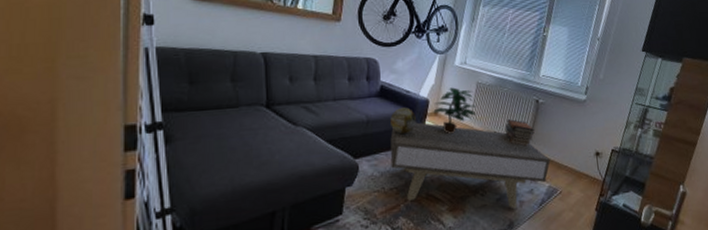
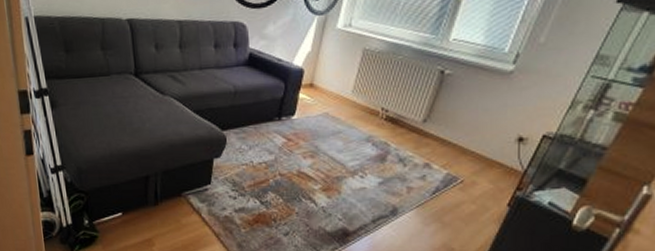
decorative sphere: present [390,107,417,134] -> none [260,78,290,106]
coffee table: present [390,122,551,210] -> none [259,94,452,196]
potted plant: present [432,87,477,134] -> none [307,55,361,108]
book stack: present [505,119,535,146] -> none [395,93,434,126]

